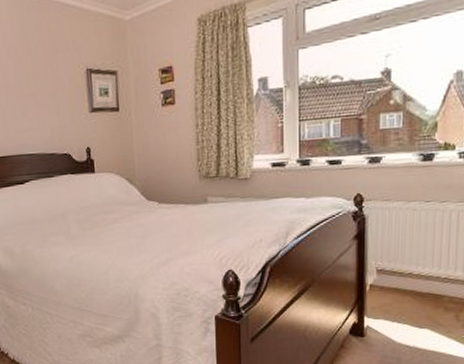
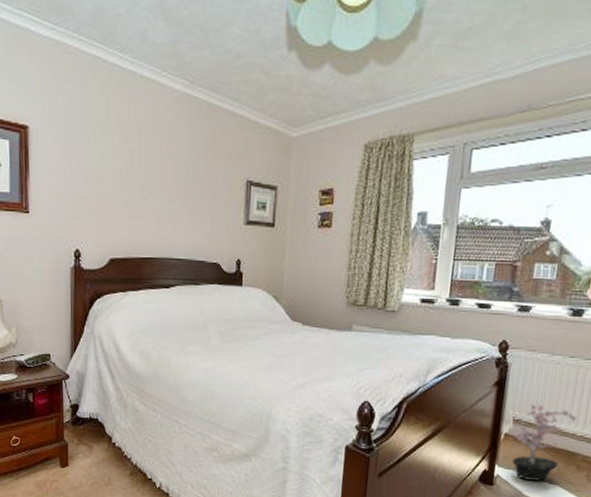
potted plant: none [380,251,440,328] -> present [512,403,578,481]

